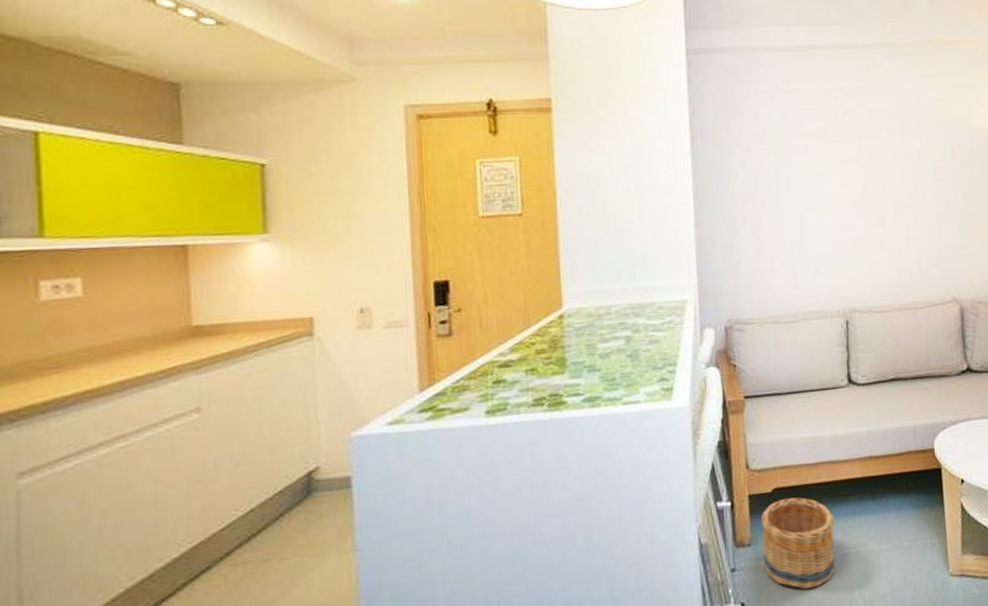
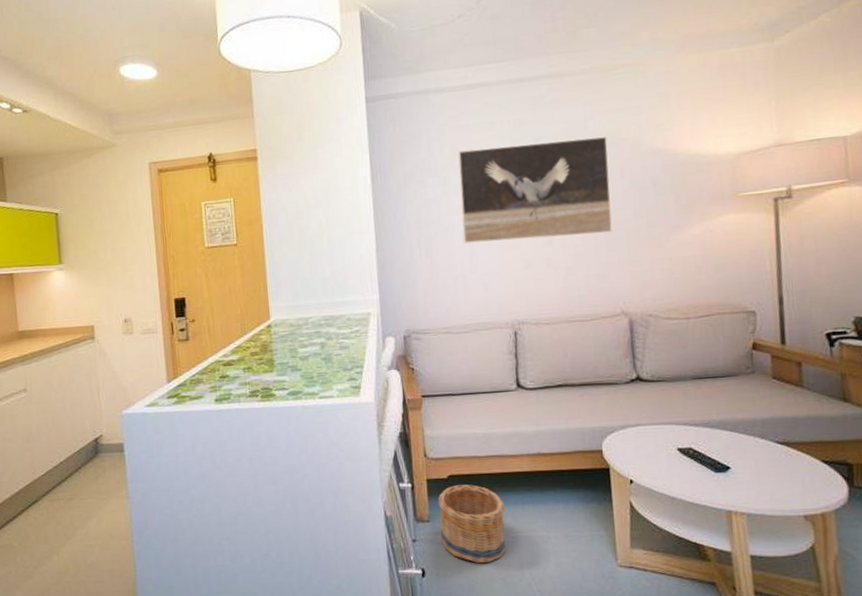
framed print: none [788,112,944,221] -> present [458,136,612,243]

